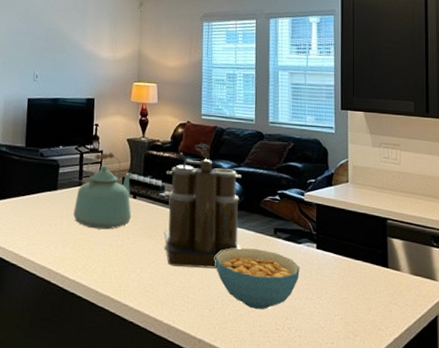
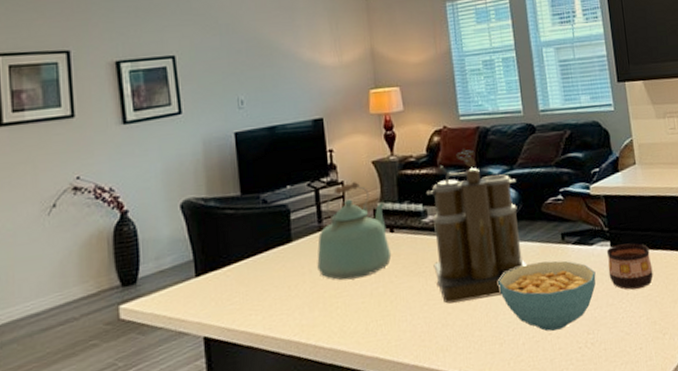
cup: none [311,248,352,291] -> present [606,243,654,290]

